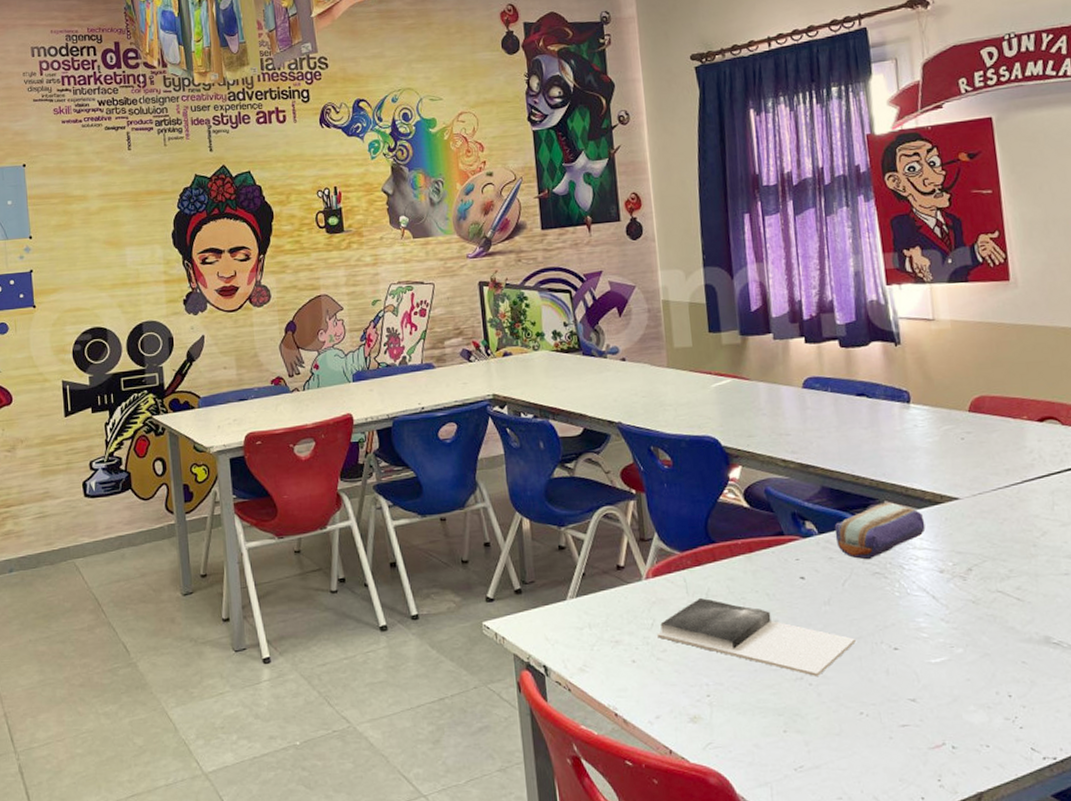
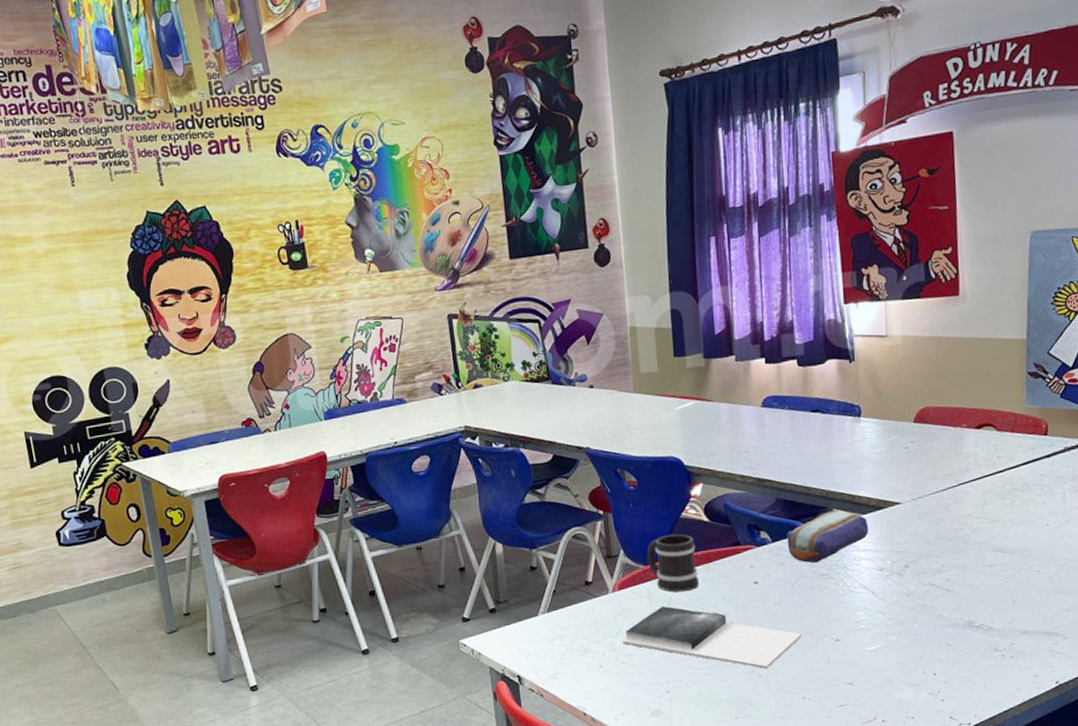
mug: none [682,519,740,584] -> present [646,534,699,592]

